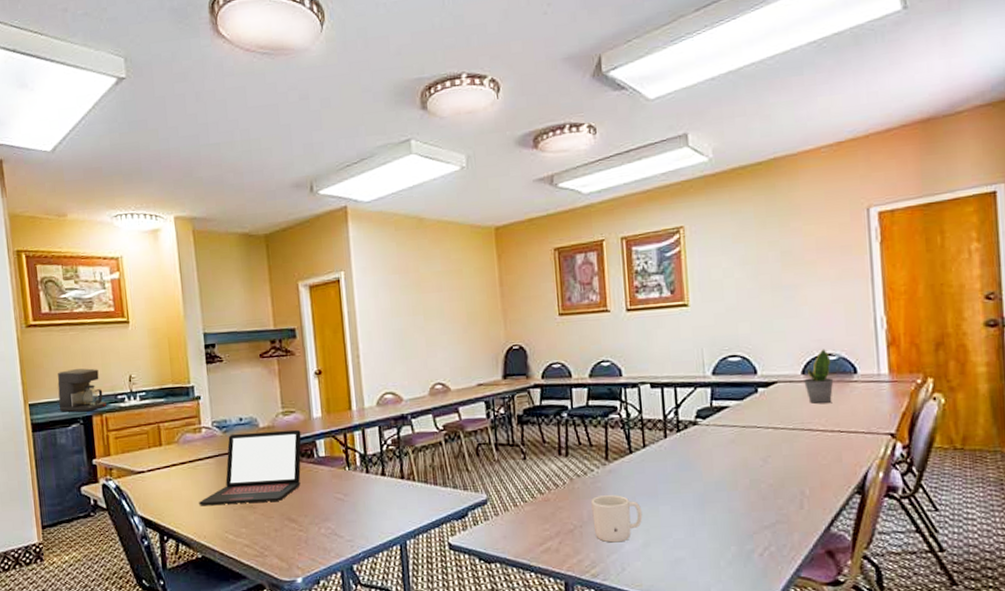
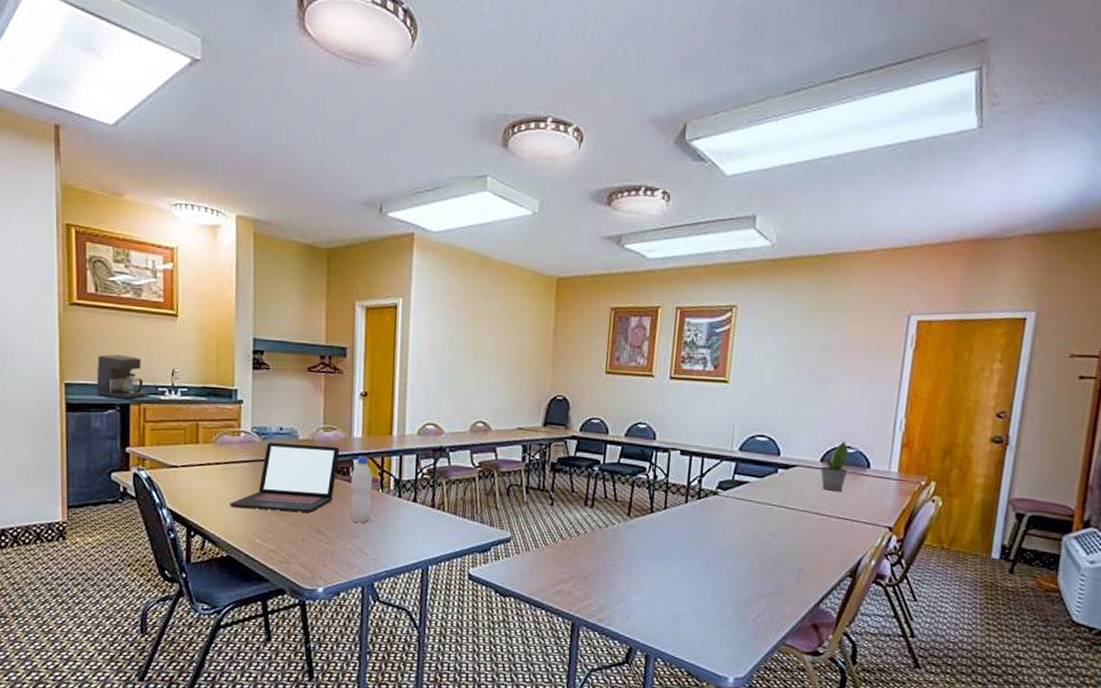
water bottle: none [316,435,342,506] -> present [350,456,373,524]
mug: present [591,495,643,543] -> none [606,548,654,593]

